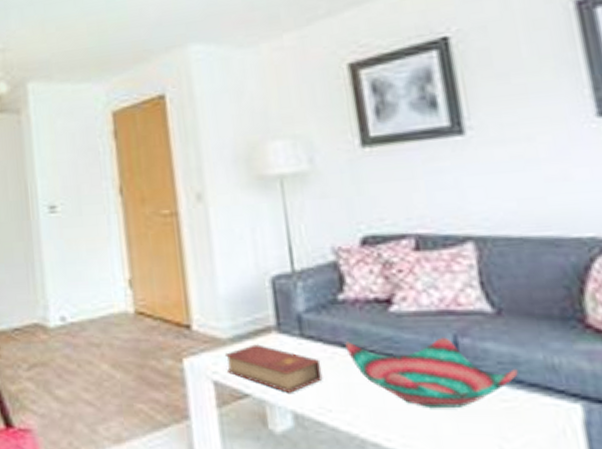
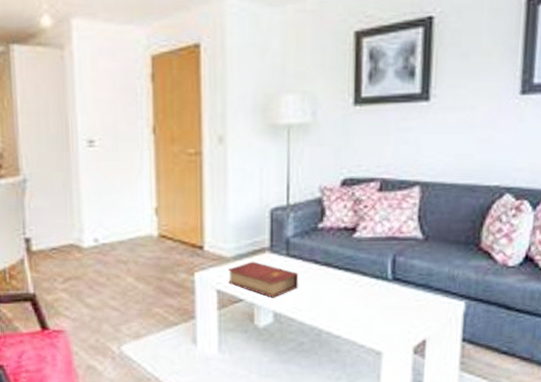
decorative bowl: present [345,337,518,409] -> none [318,256,430,307]

